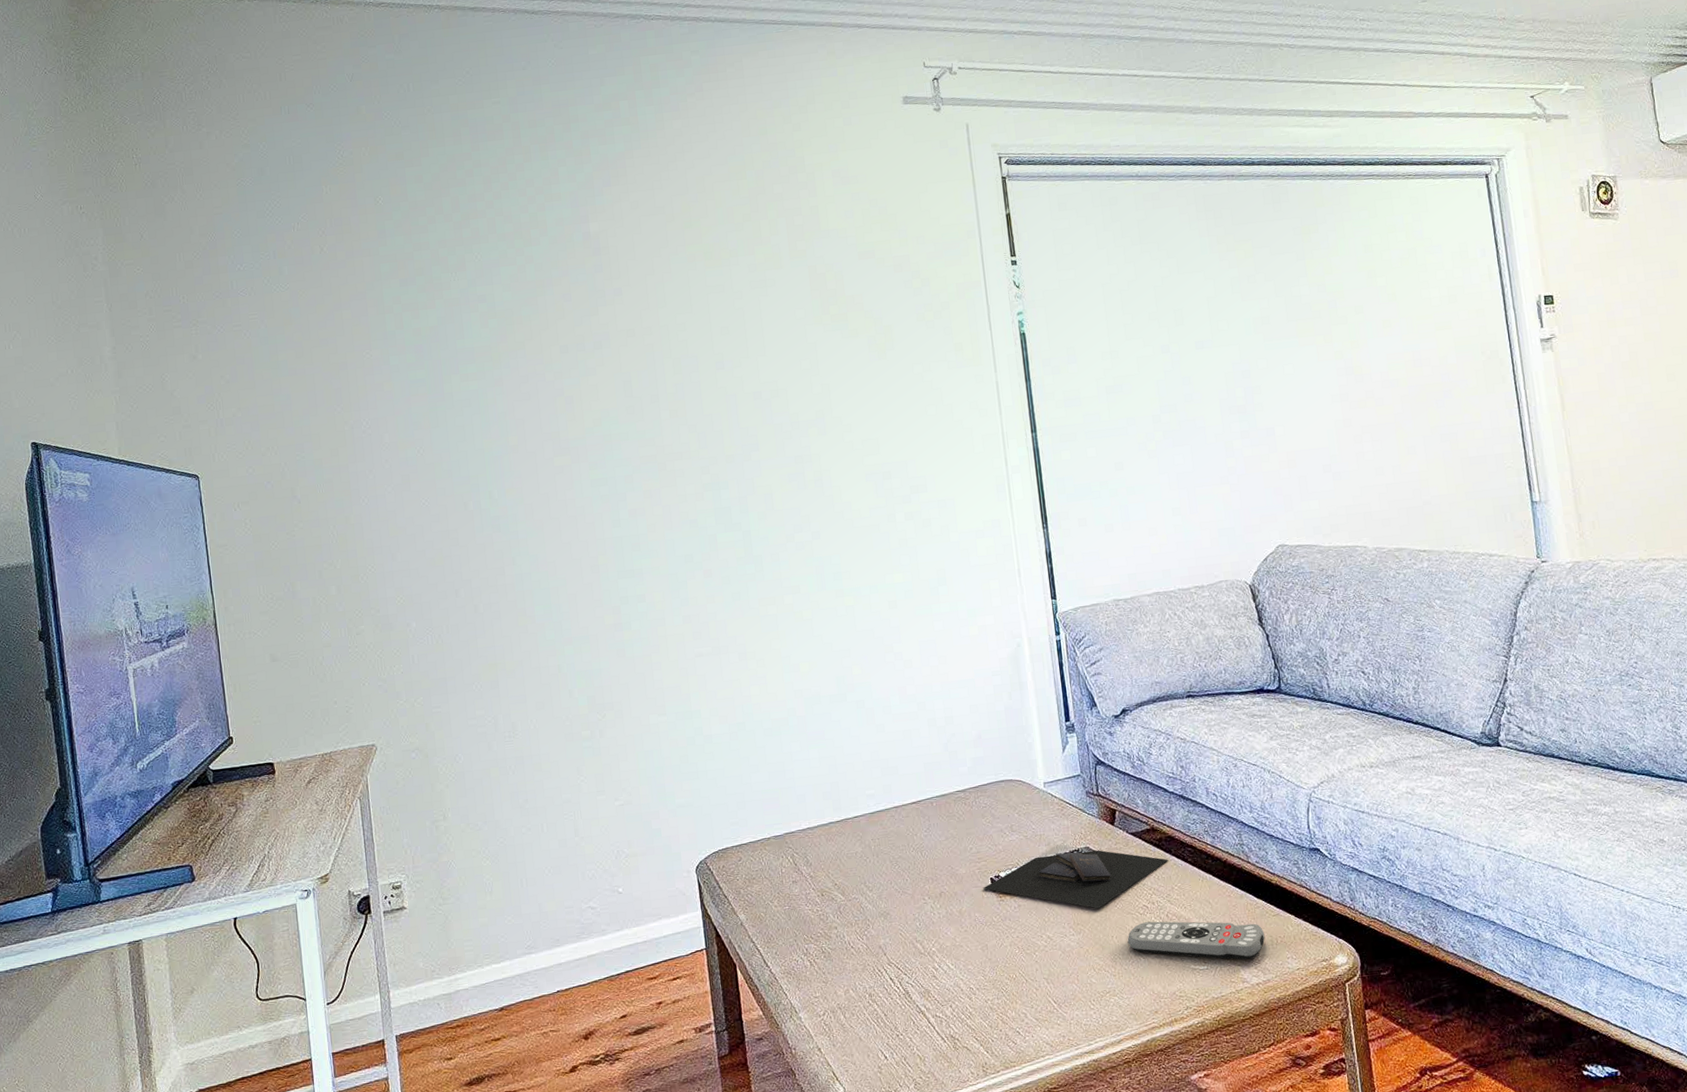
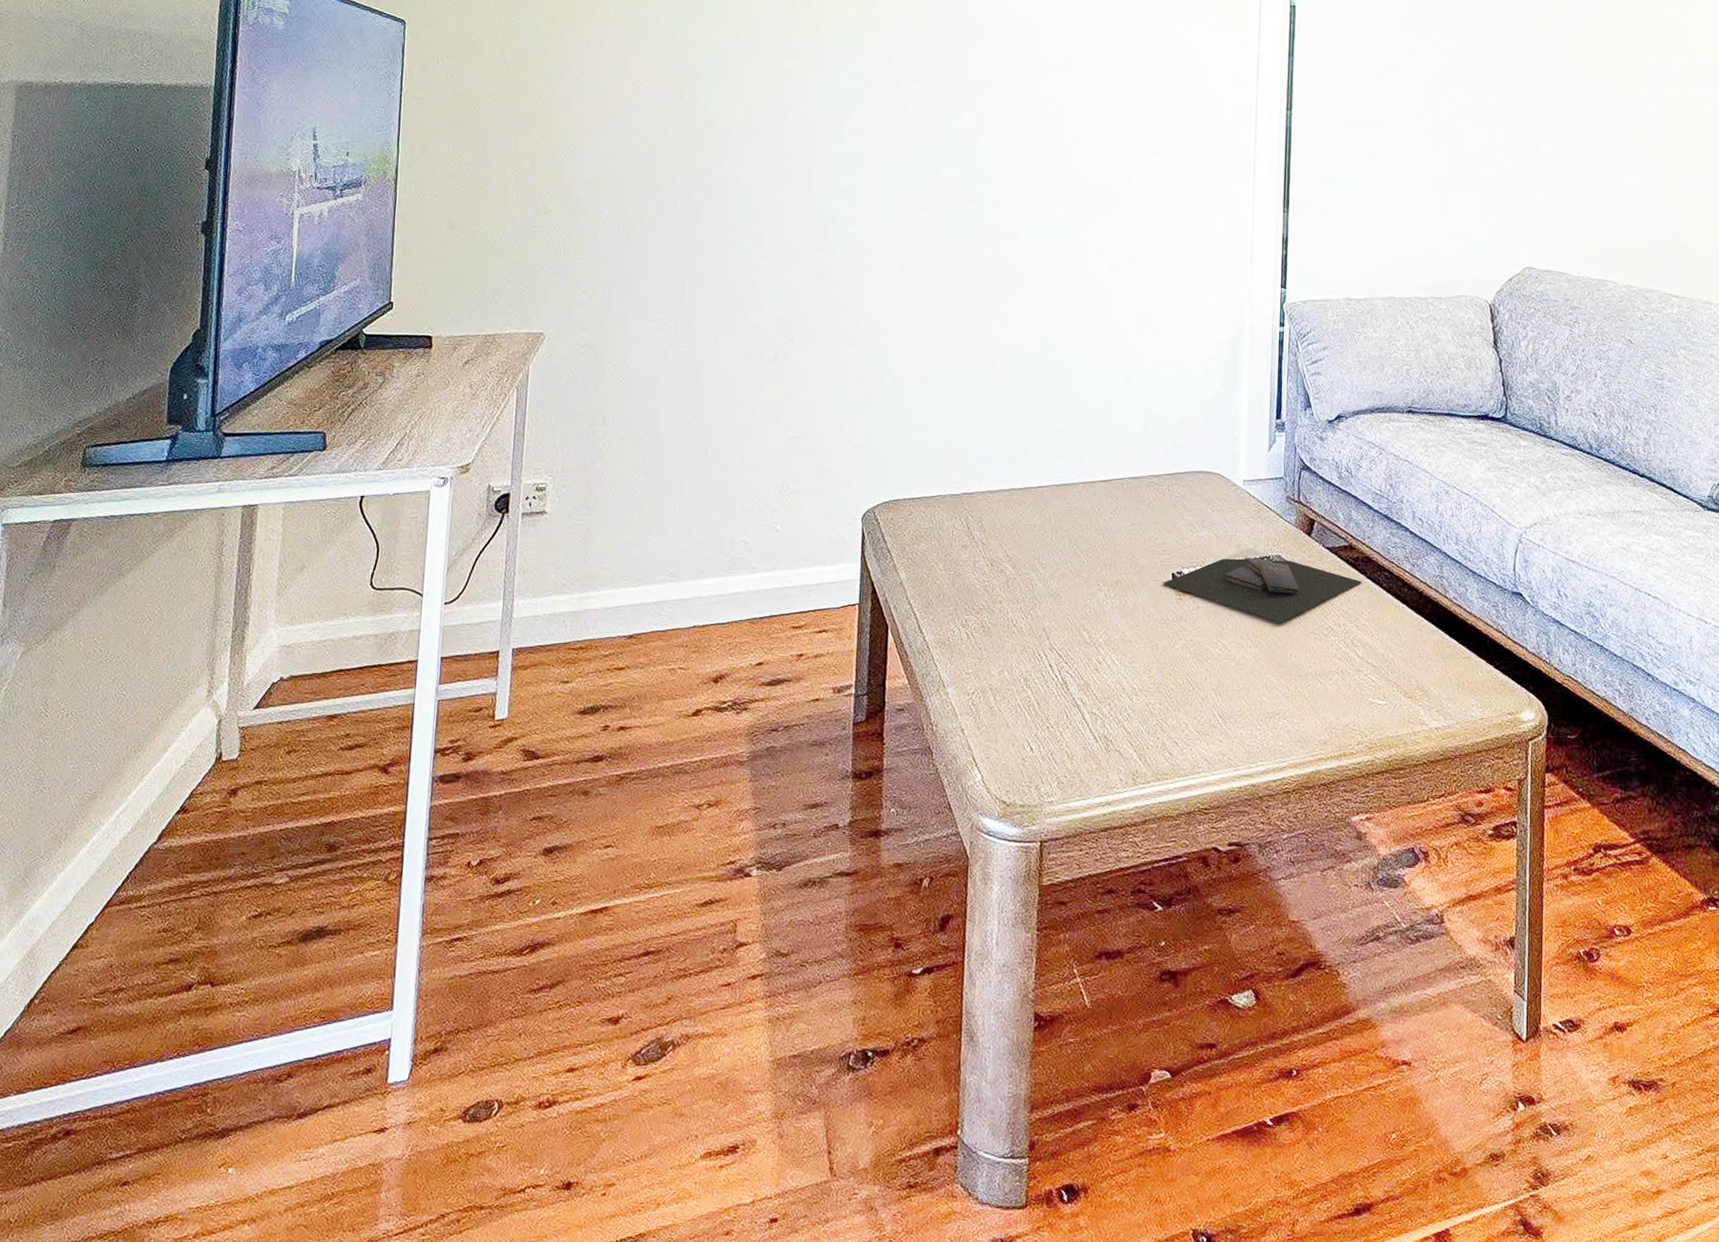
remote control: present [1127,921,1265,960] -> none [1306,645,1452,701]

